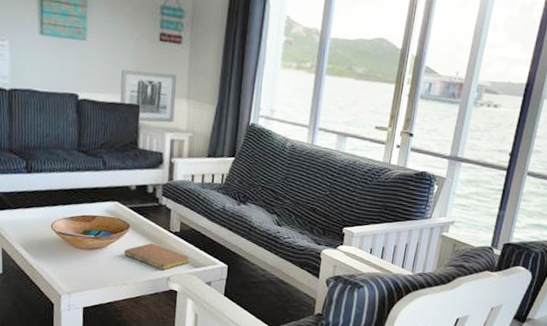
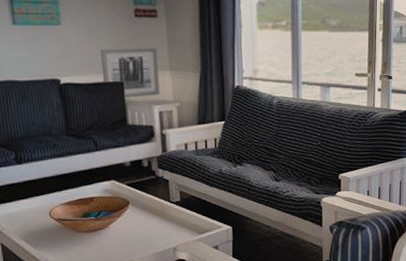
notebook: present [124,243,190,271] -> none [127,216,194,242]

